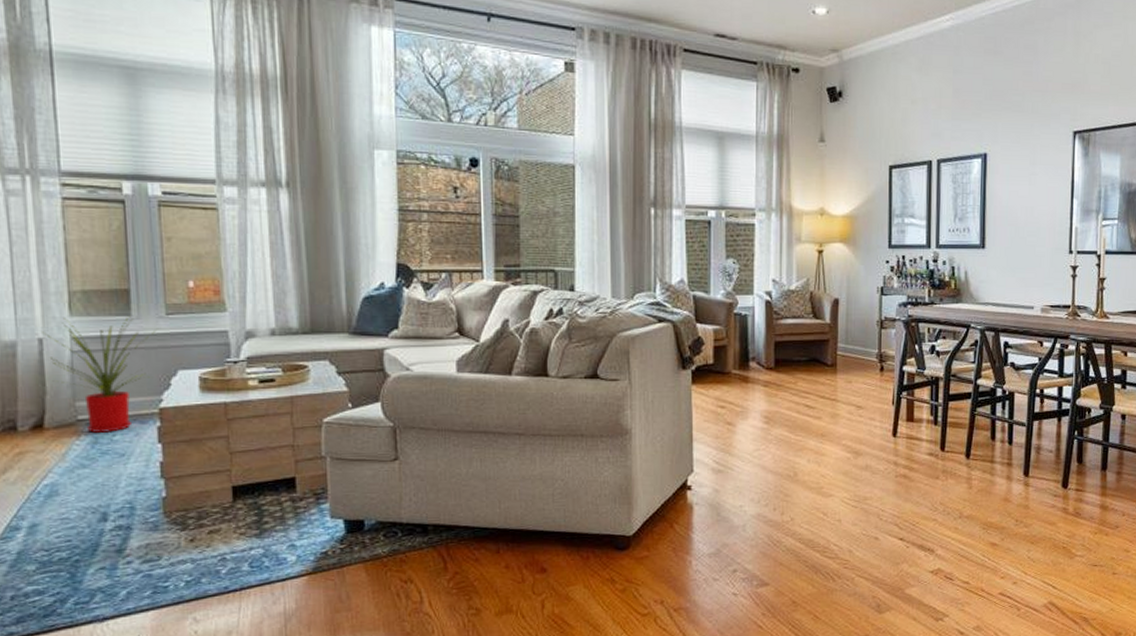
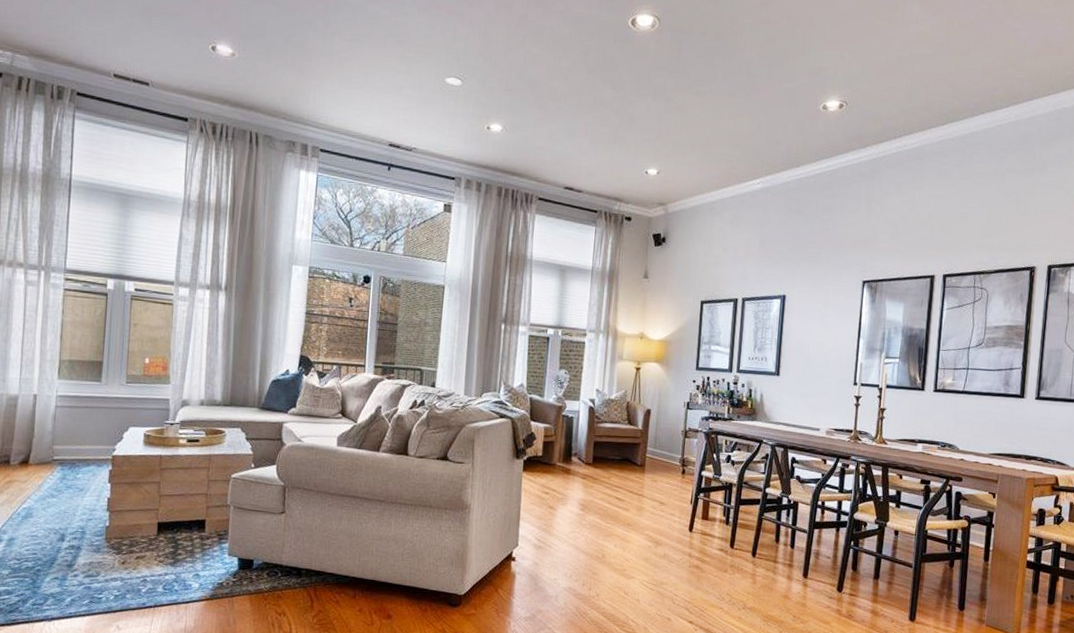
house plant: present [42,315,155,433] -> none [37,380,117,471]

